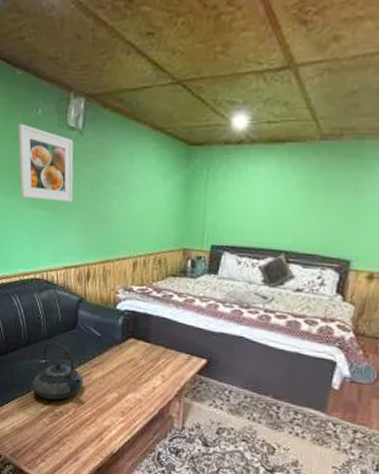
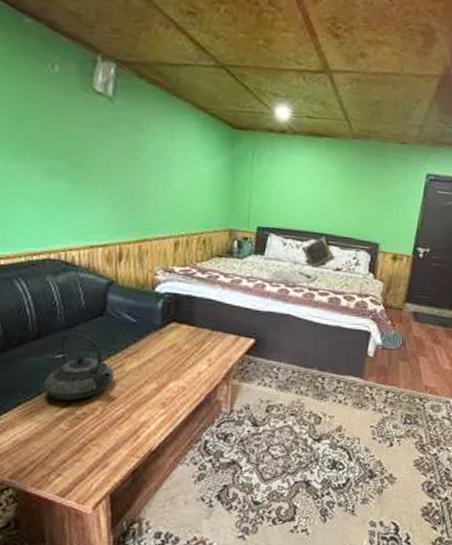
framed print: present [18,123,74,203] -> none [25,78,102,175]

